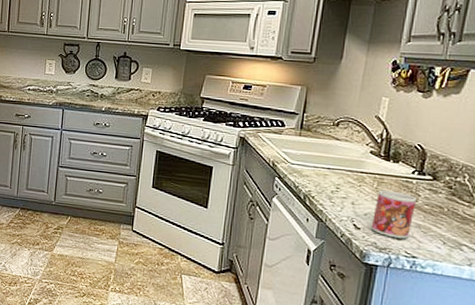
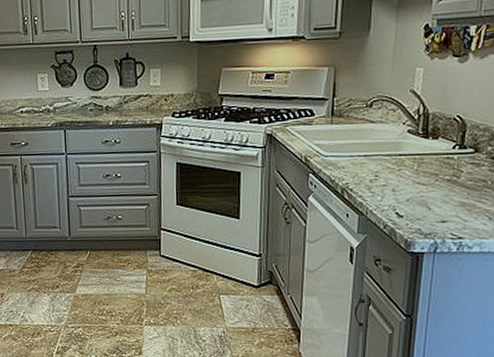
mug: present [371,190,416,239] -> none [414,170,459,221]

